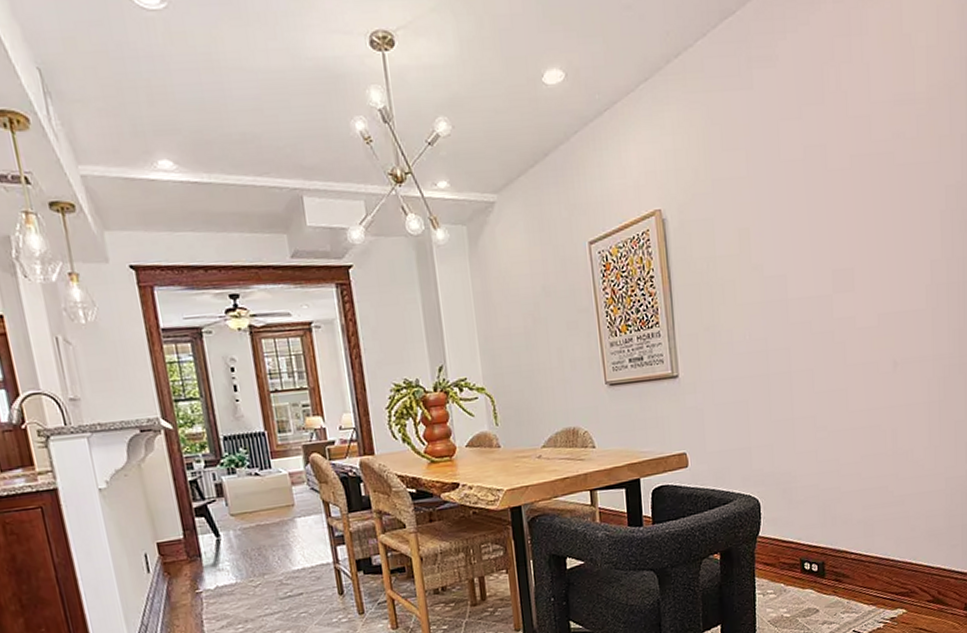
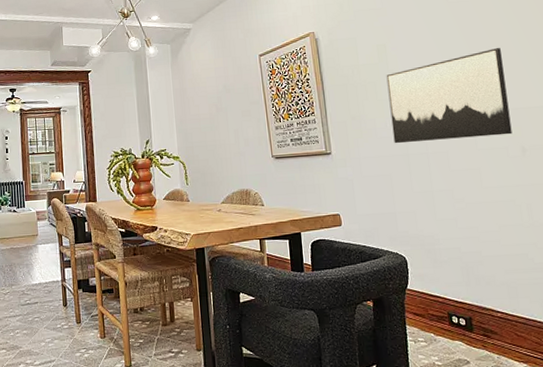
wall art: none [748,234,885,362] -> present [386,48,513,144]

